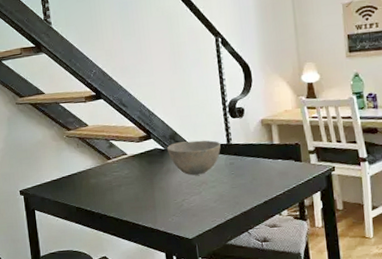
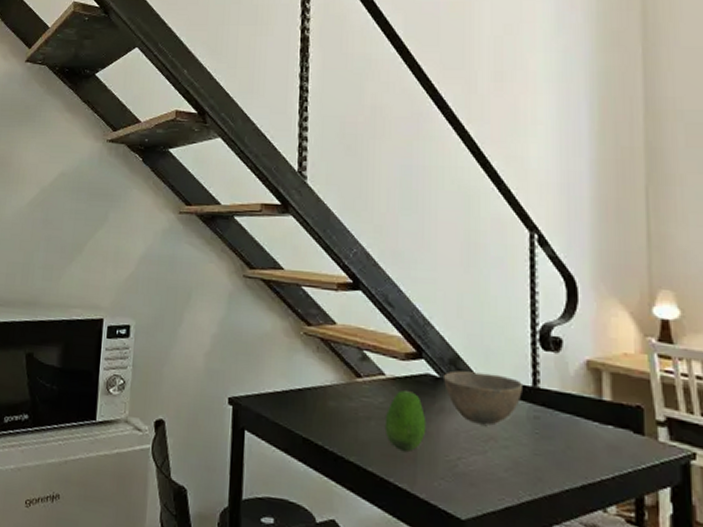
fruit: none [130,162,160,203] -> present [384,389,427,452]

